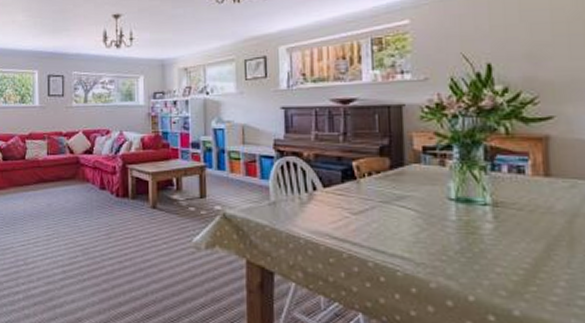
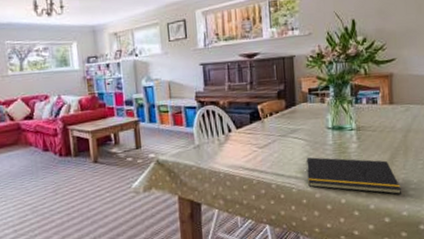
notepad: none [416,234,565,301] -> present [305,157,402,194]

